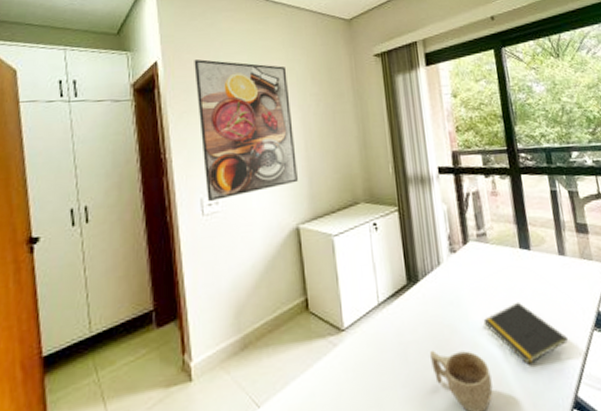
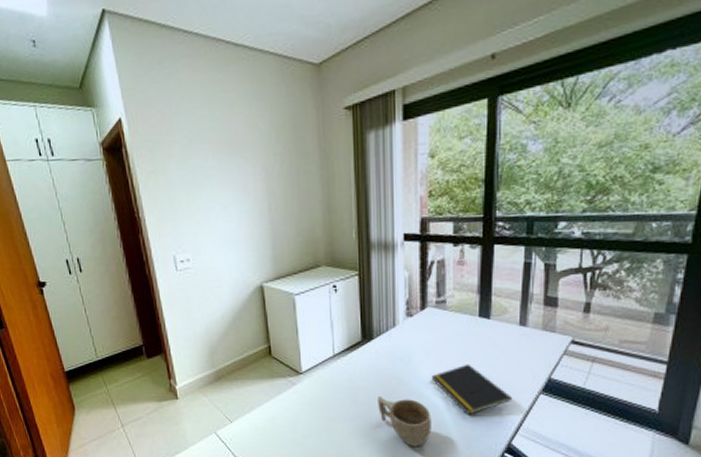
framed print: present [194,59,298,202] -> none [156,115,262,259]

